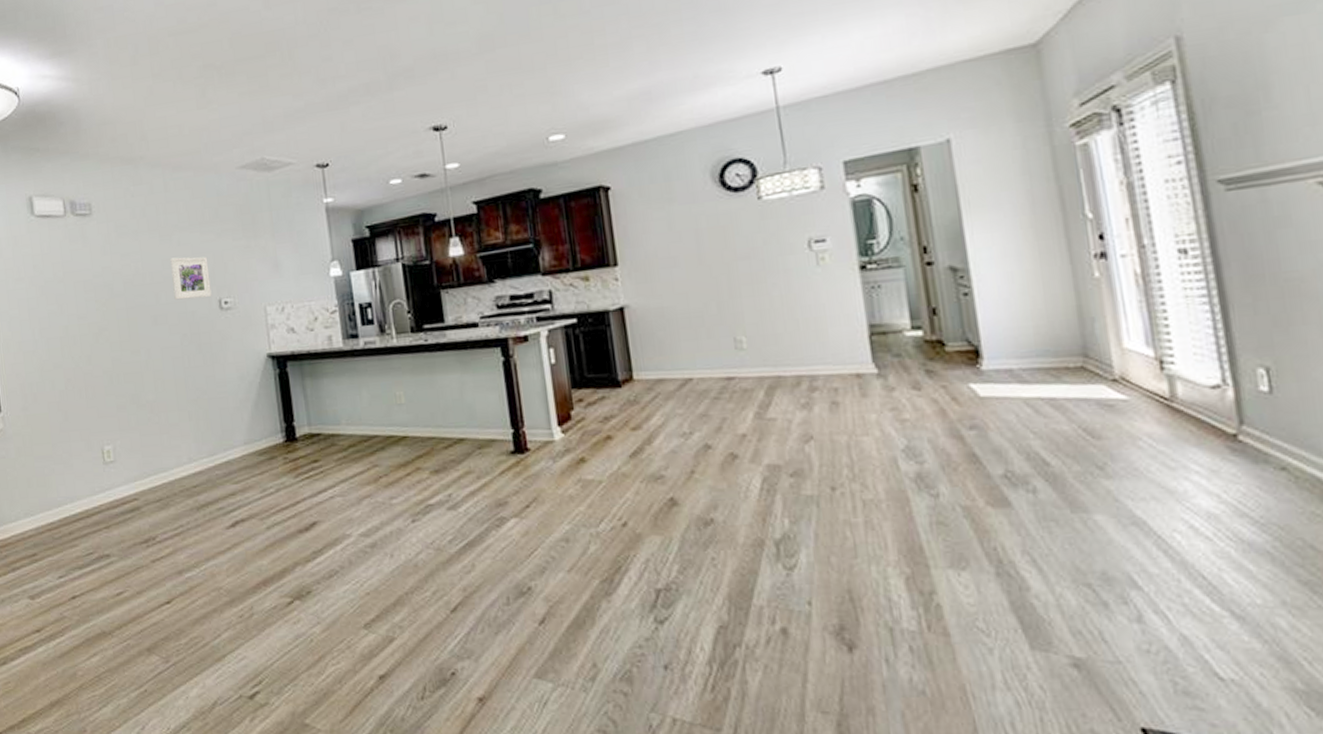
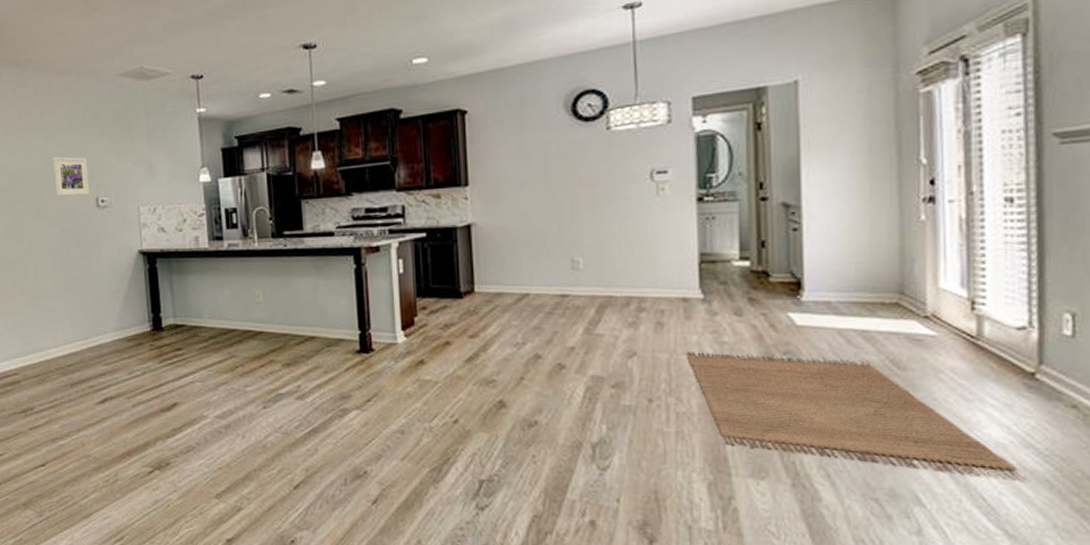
rug: none [867,430,1246,553] -> present [687,351,1027,479]

